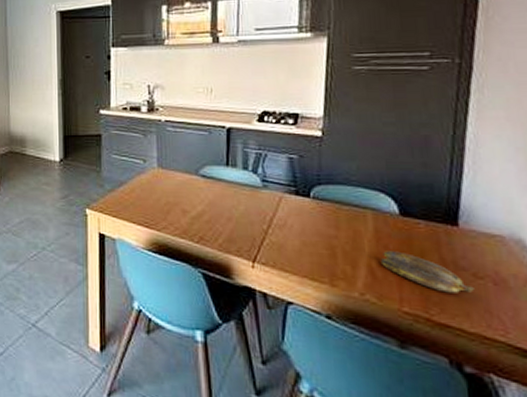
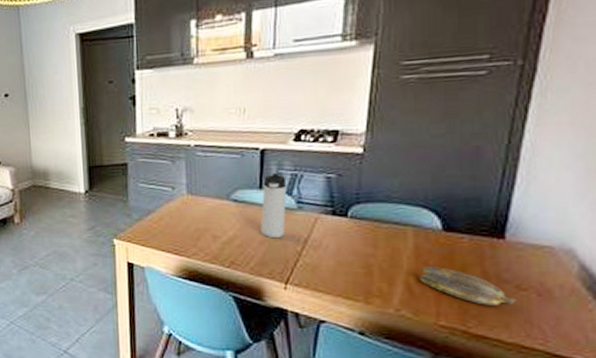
thermos bottle: none [228,150,252,216] -> present [261,172,287,239]

